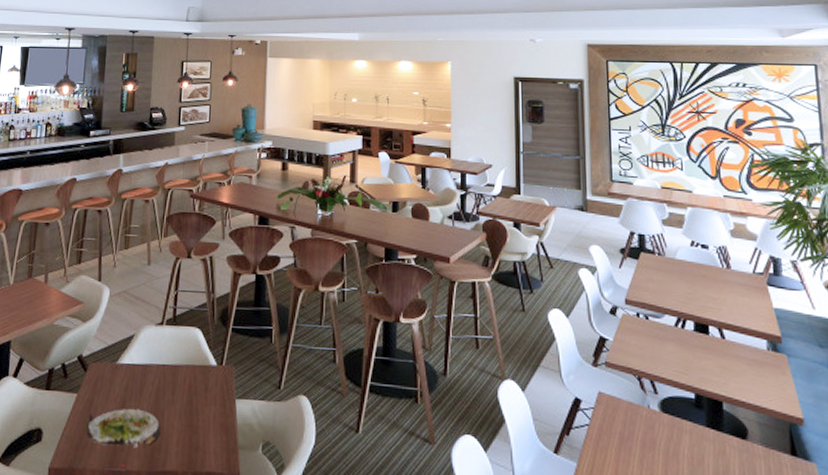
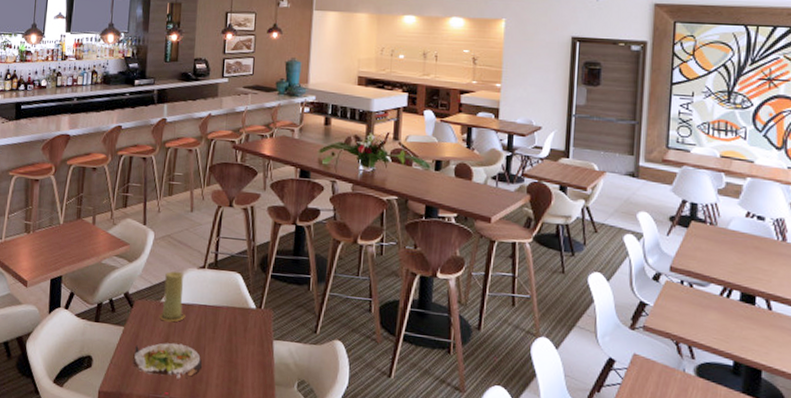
candle: none [114,329,143,386] -> present [159,271,186,322]

